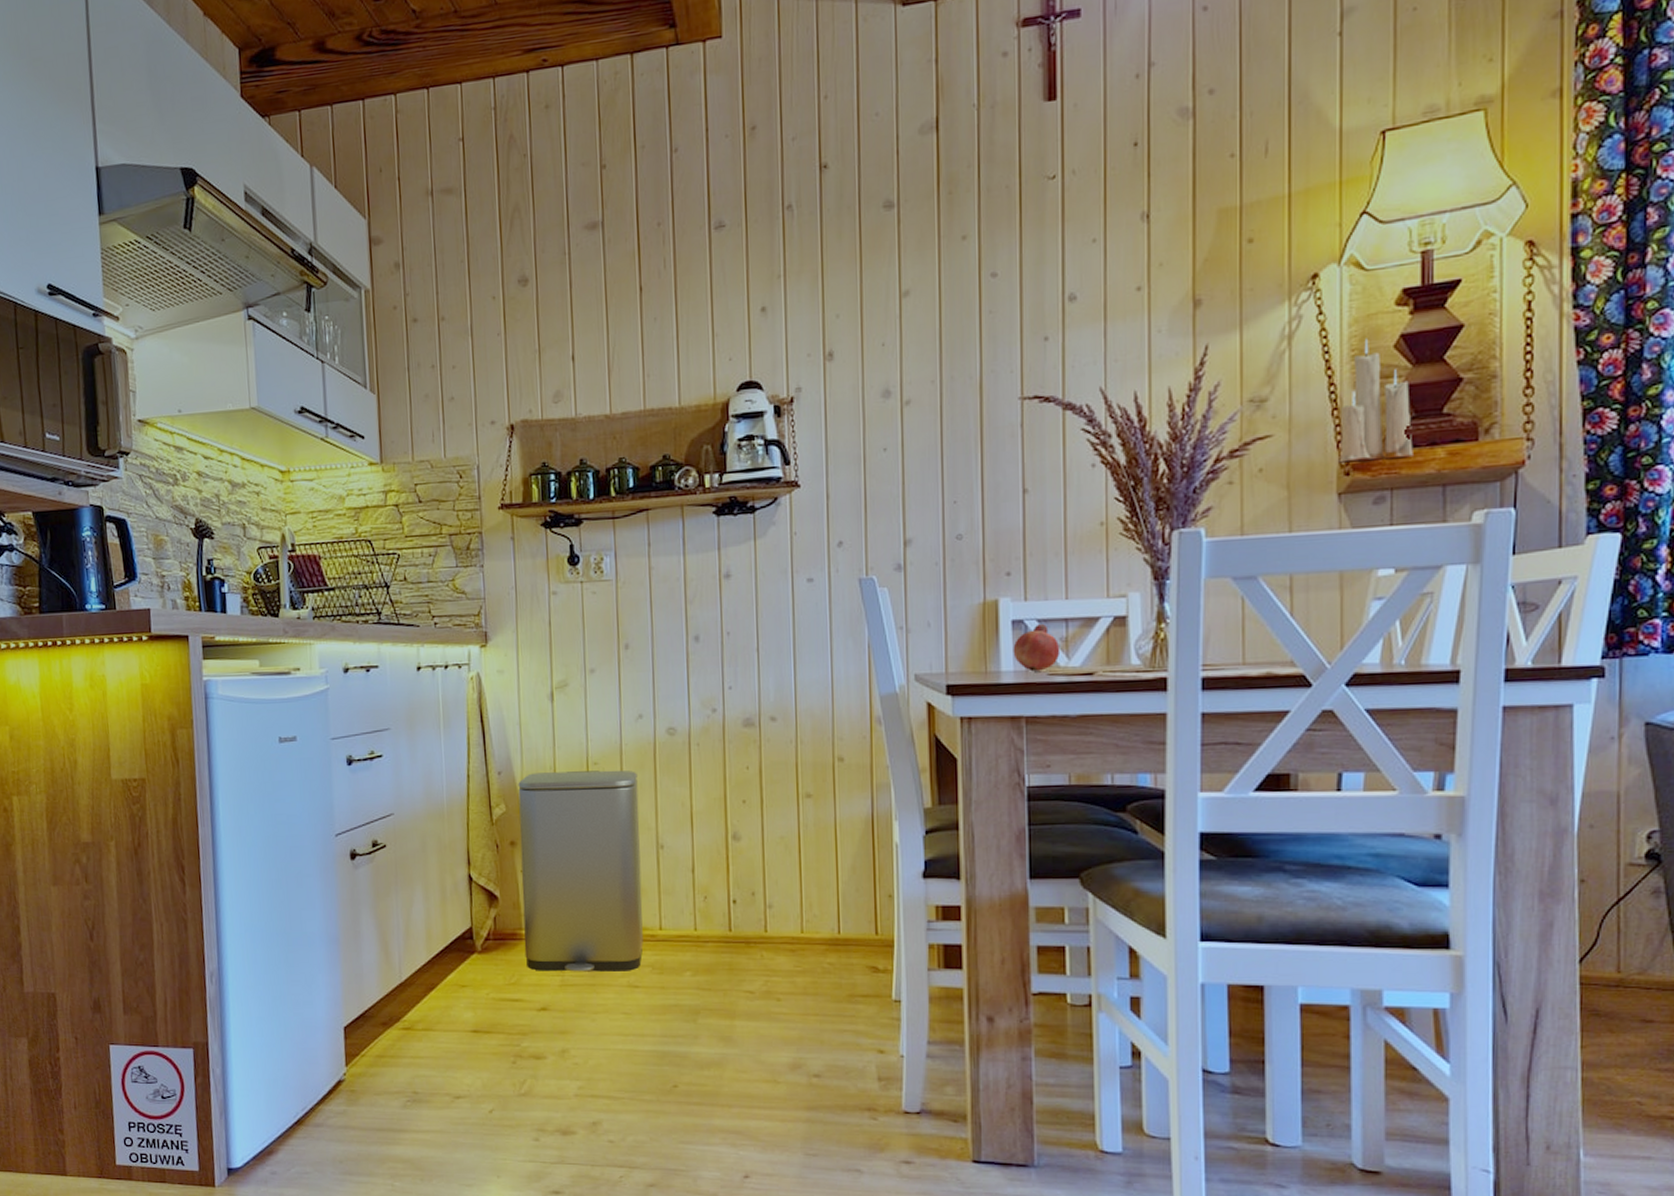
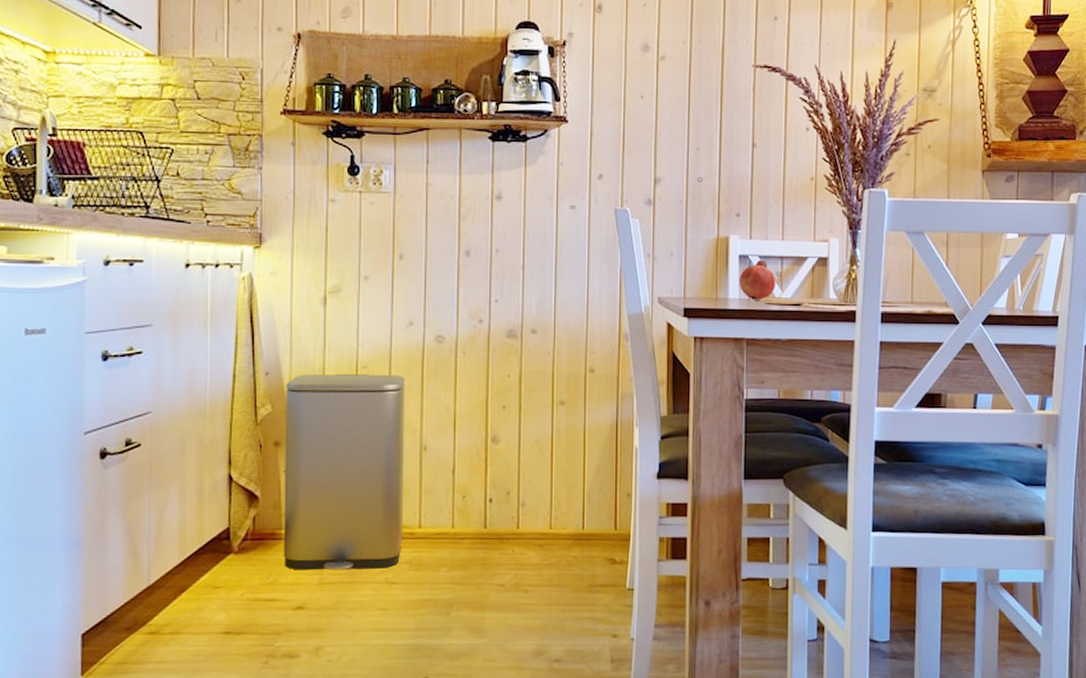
candle: present [1339,338,1413,465] -> none [983,50,1034,149]

